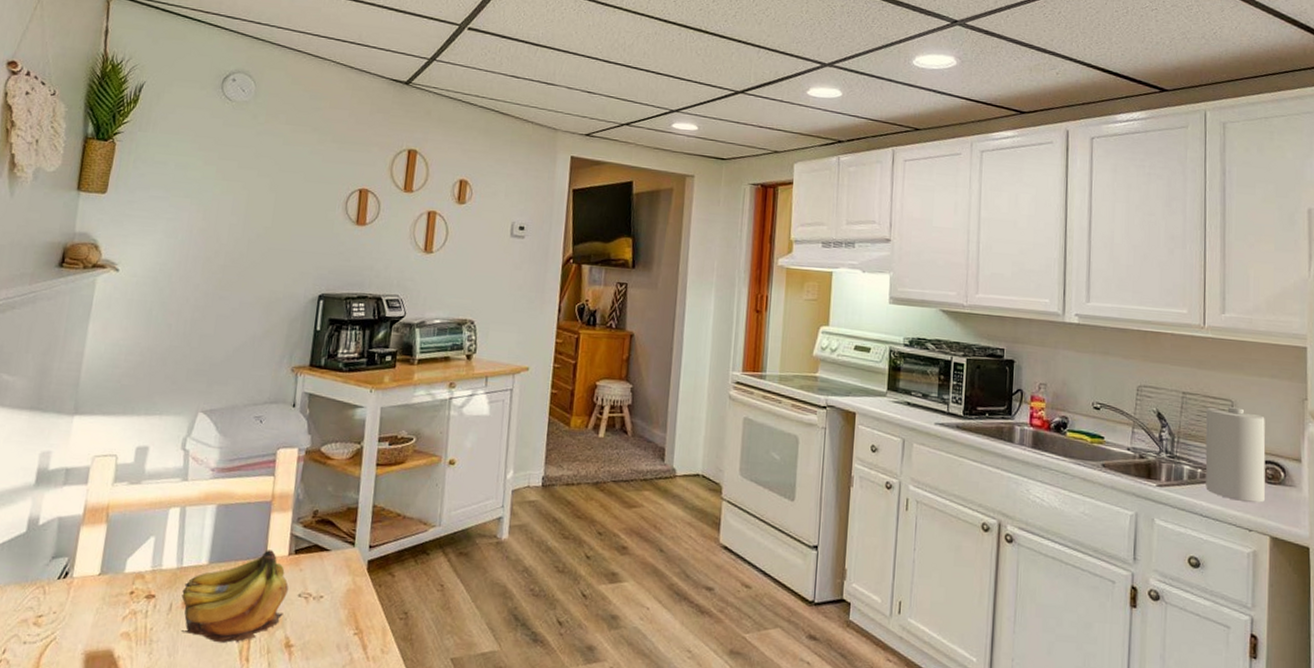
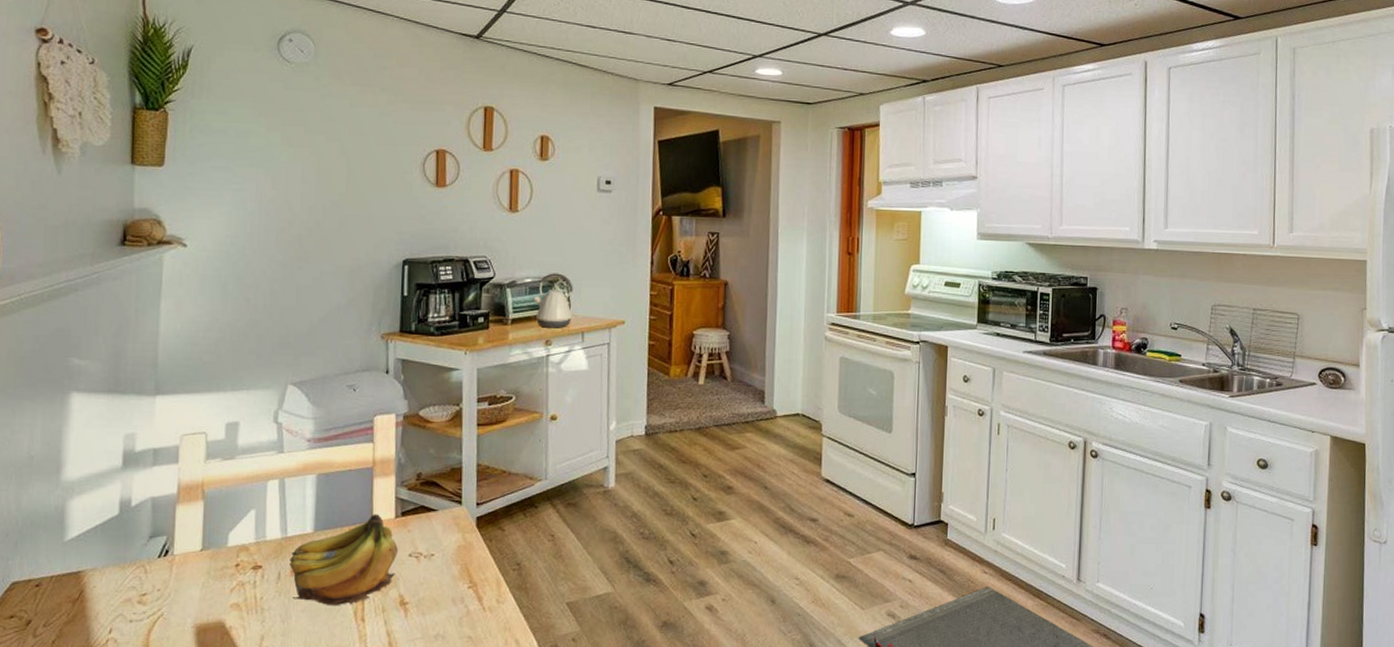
kettle: none [439,315,481,372] -> present [532,273,576,328]
paper towel holder: present [1205,407,1266,503] -> none [1273,320,1328,407]

